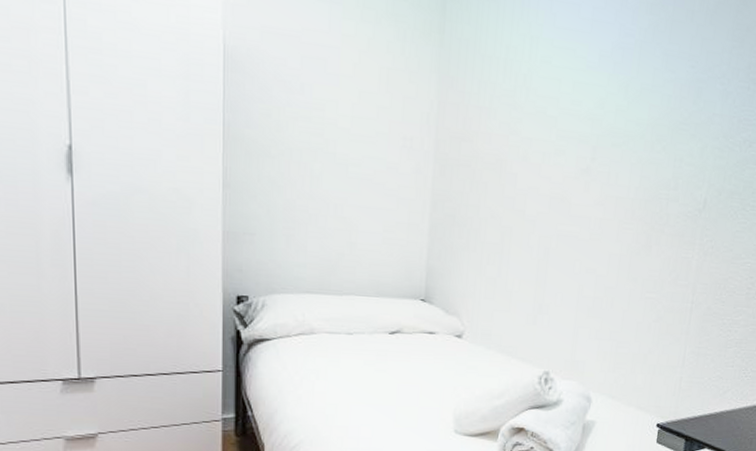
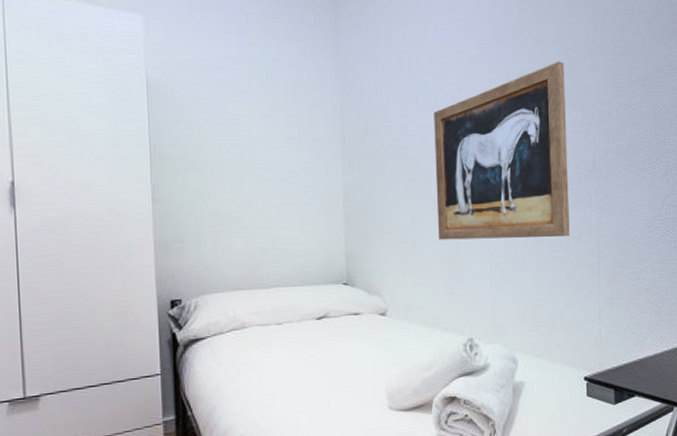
wall art: none [527,81,691,279] -> present [434,61,570,240]

